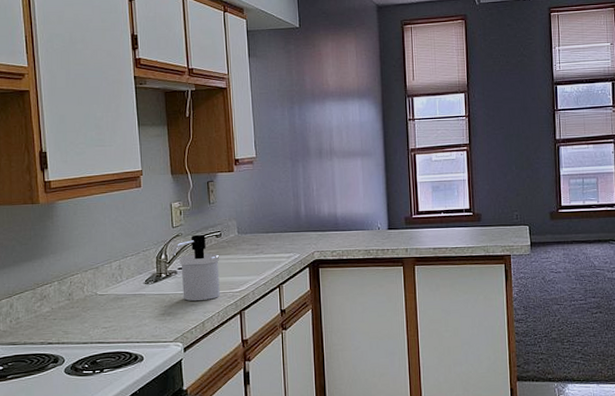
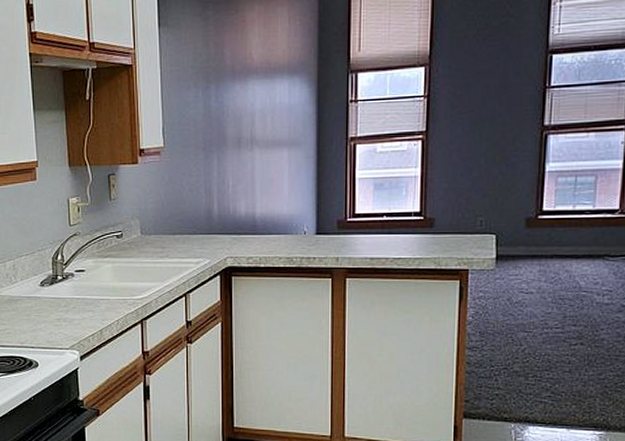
soap dispenser: present [171,234,220,302] -> none [68,234,121,307]

